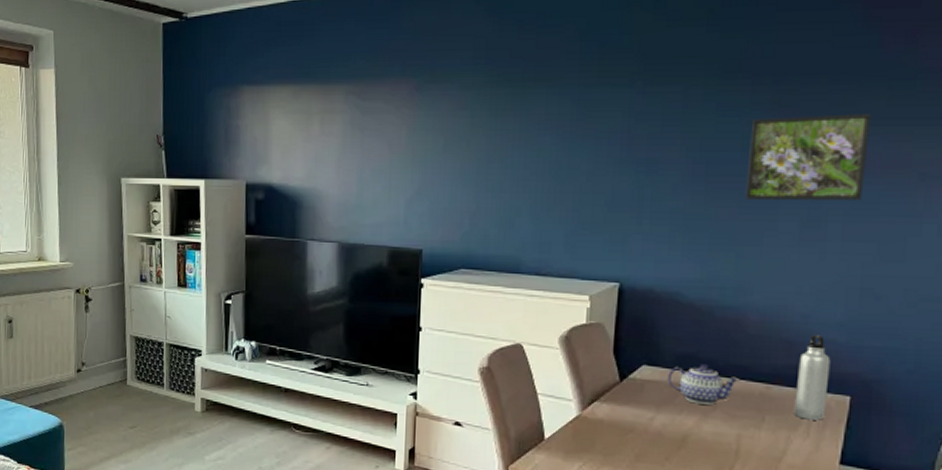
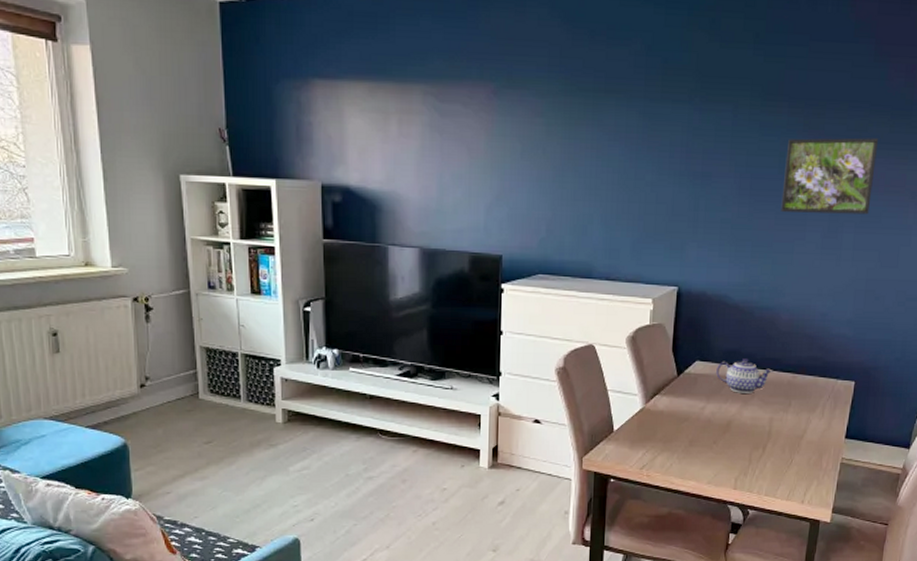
water bottle: present [794,335,831,420] -> none [813,331,842,403]

